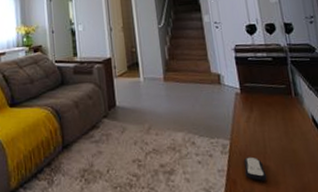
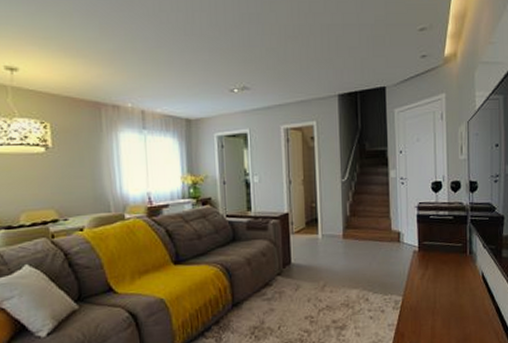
remote control: present [243,156,267,181] -> none [413,311,433,334]

